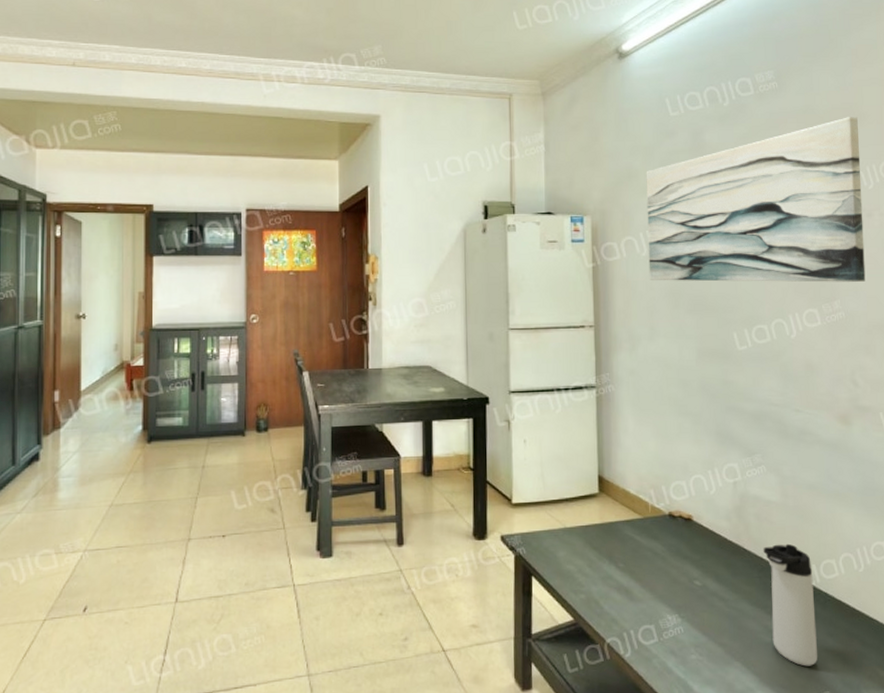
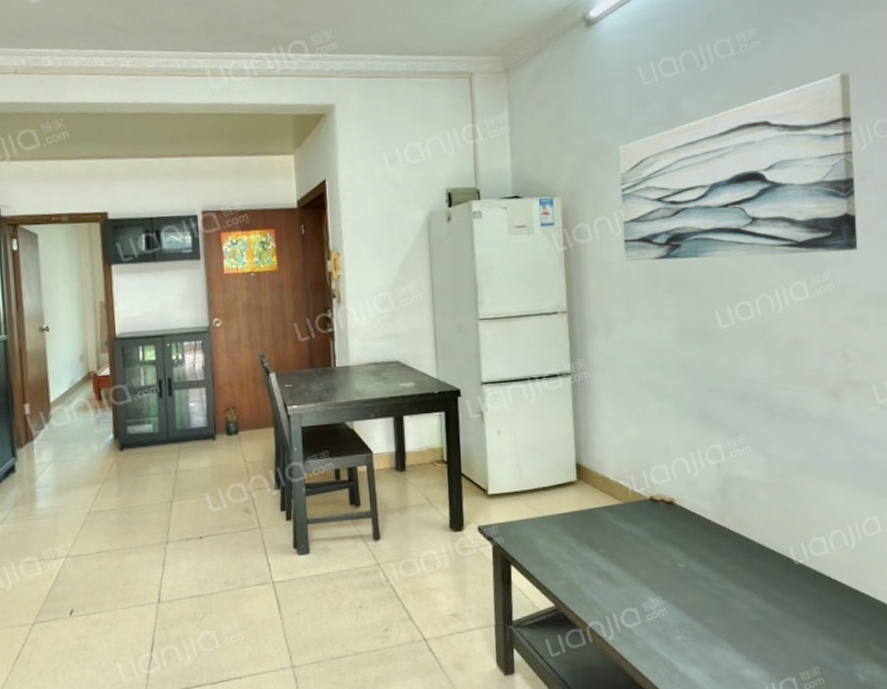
thermos bottle: present [763,543,817,666] -> none [749,523,806,643]

